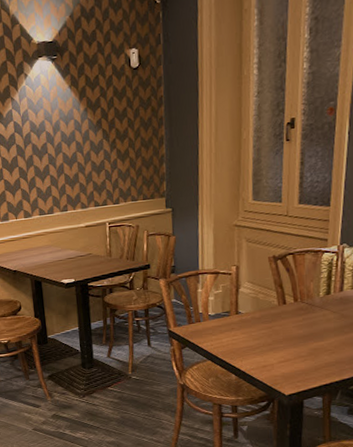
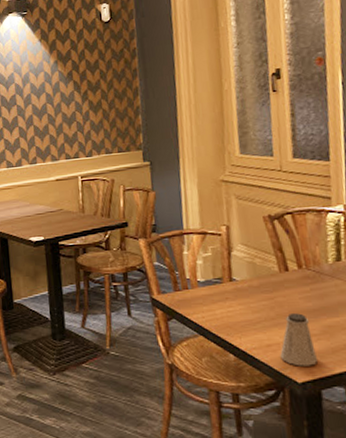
saltshaker: none [273,339,302,382] -> present [280,313,317,366]

